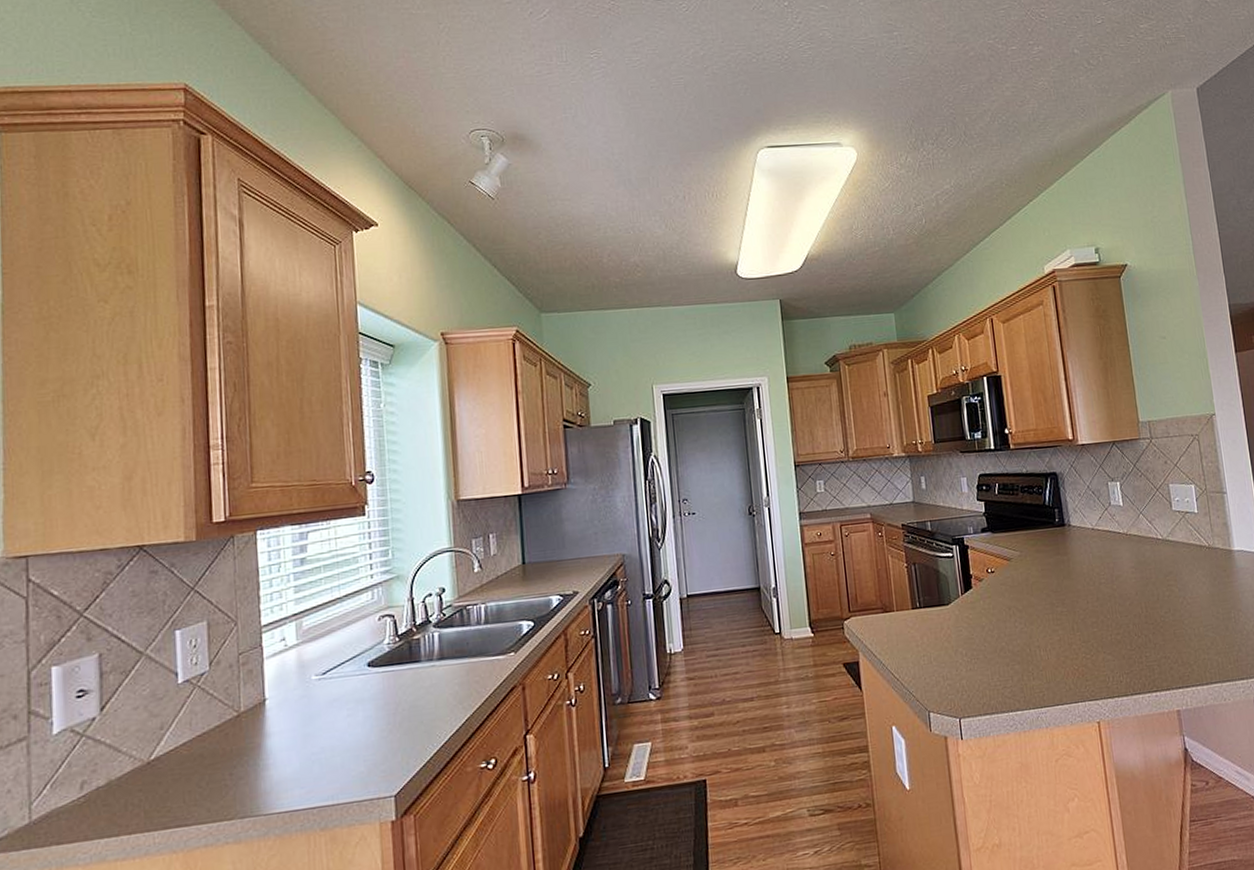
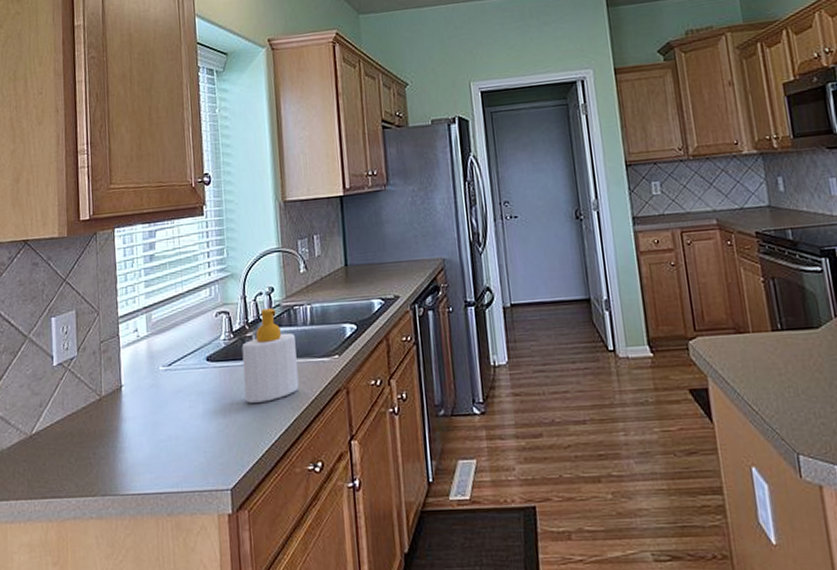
soap bottle: none [408,608,472,707] -> present [241,307,299,403]

